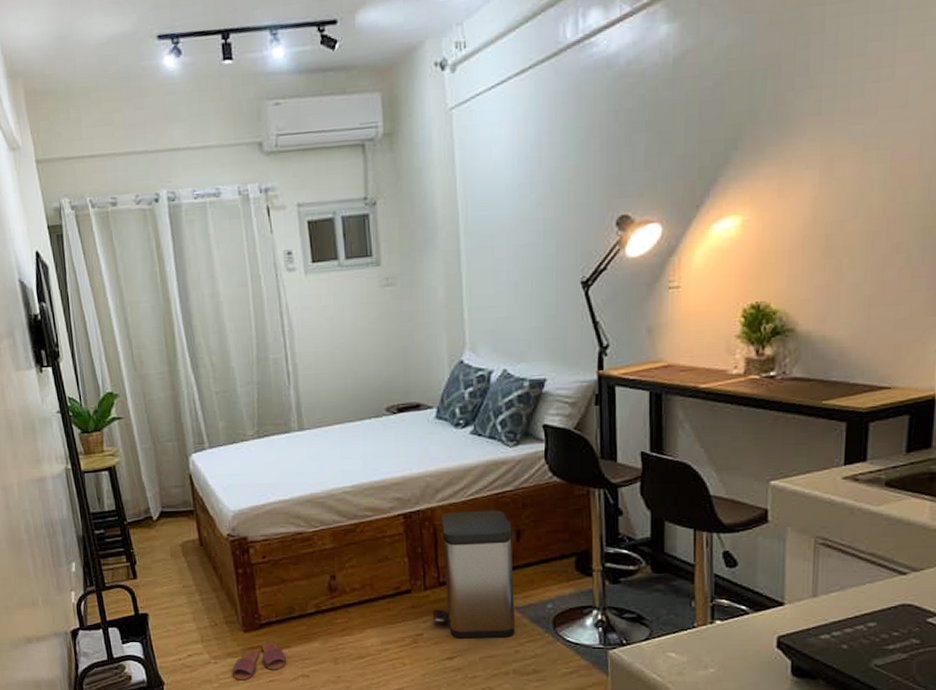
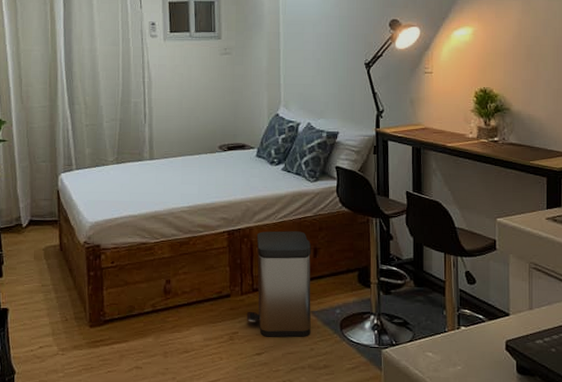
slippers: present [232,642,287,681] -> none [77,336,124,371]

